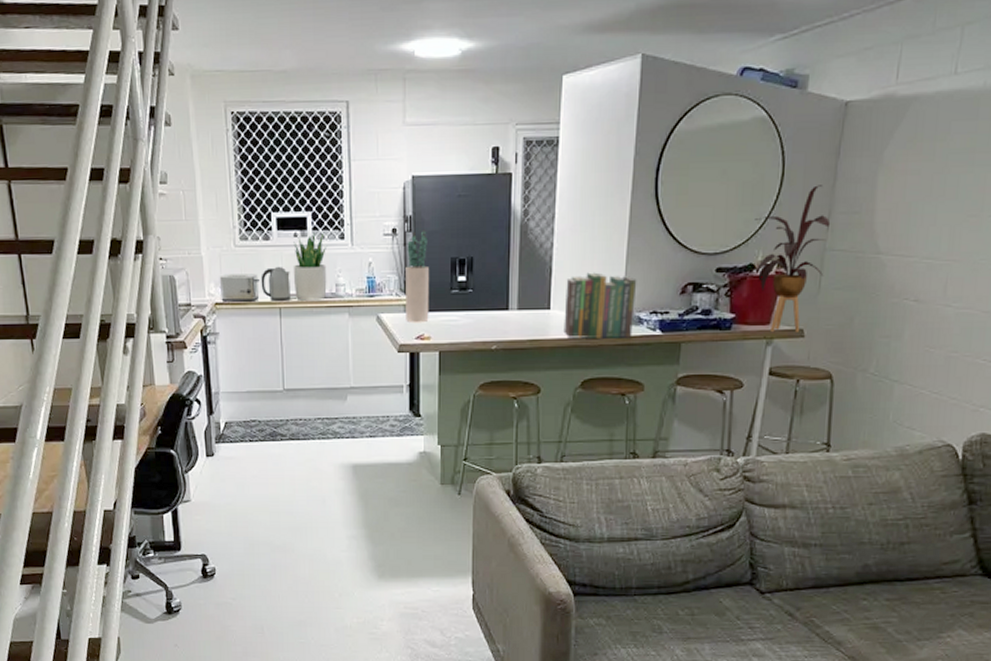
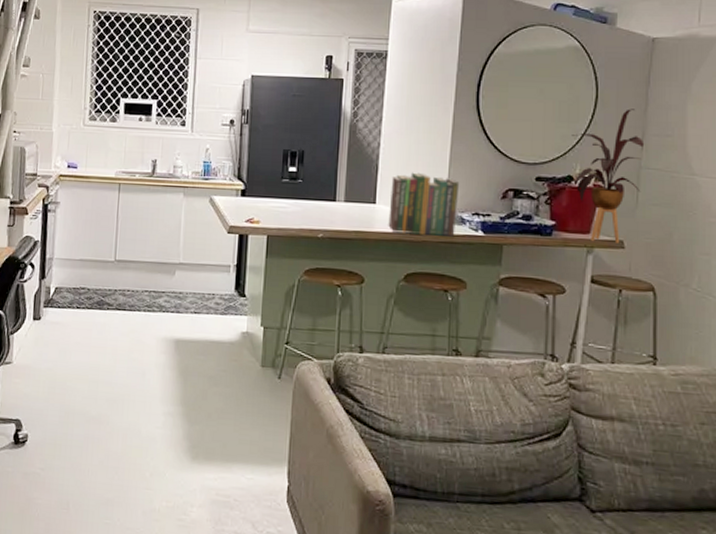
toaster: present [219,274,260,303] -> none [65,149,103,177]
kettle: present [261,267,291,301] -> none [104,146,132,178]
planter: present [293,232,327,301] -> none [134,118,168,179]
vase: present [406,229,430,323] -> none [237,122,263,208]

